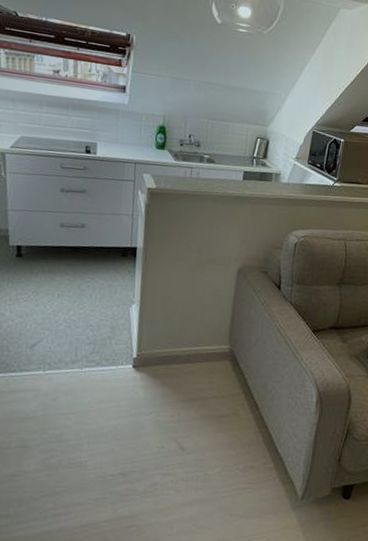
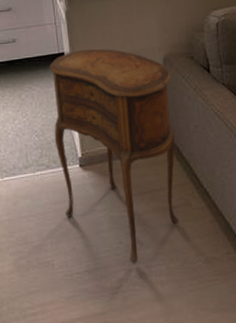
side table: none [109,247,243,469] -> present [49,48,179,264]

